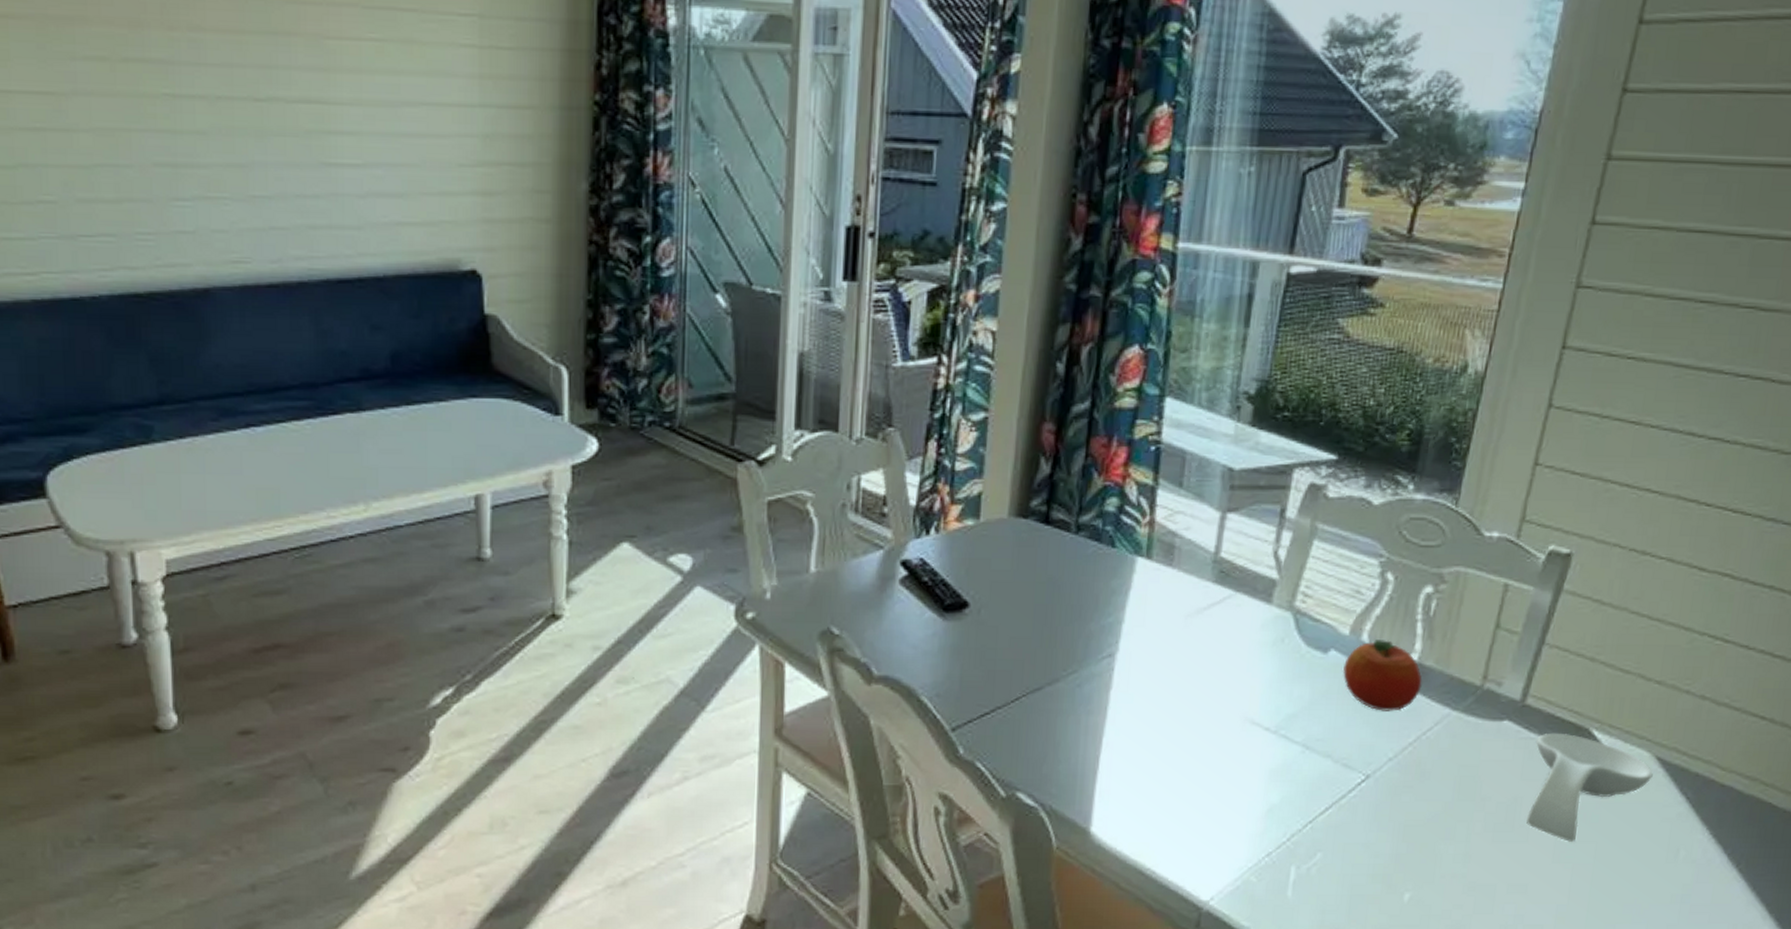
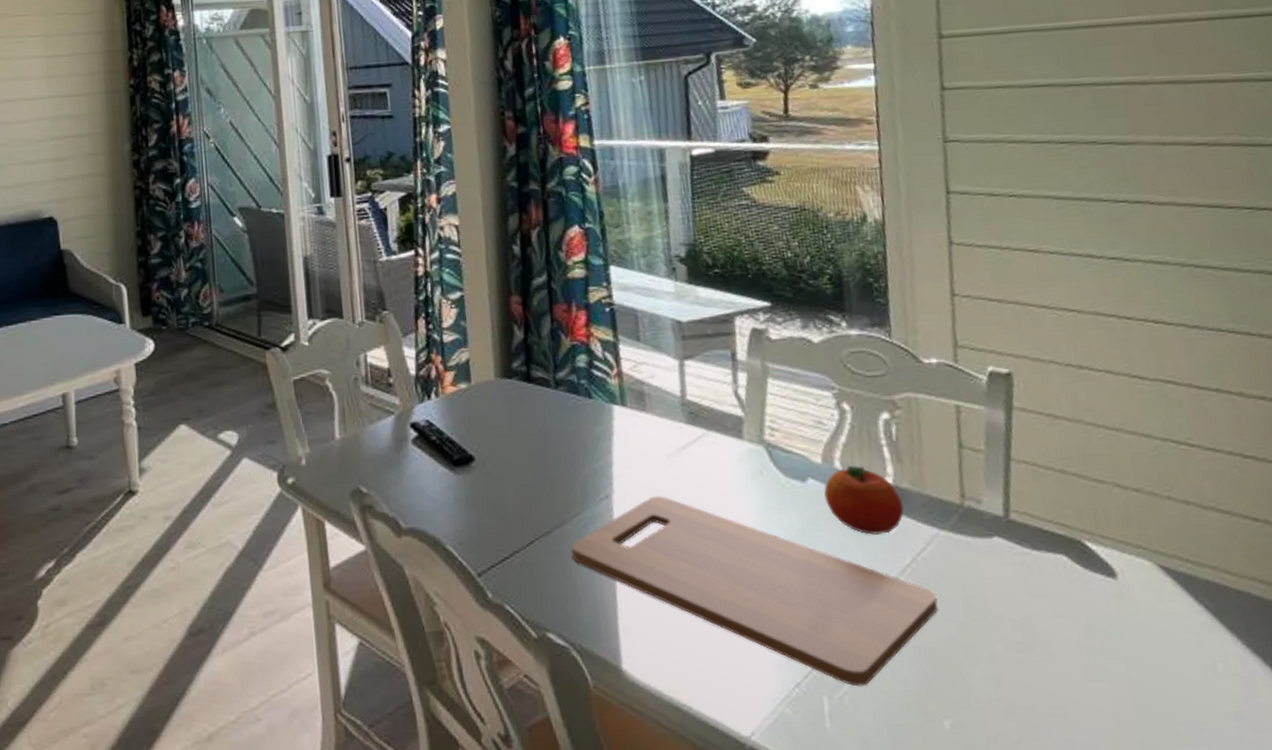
cutting board: none [1059,658,1431,858] -> present [571,496,938,687]
spoon rest: present [1526,732,1653,842] -> none [1032,546,1162,659]

